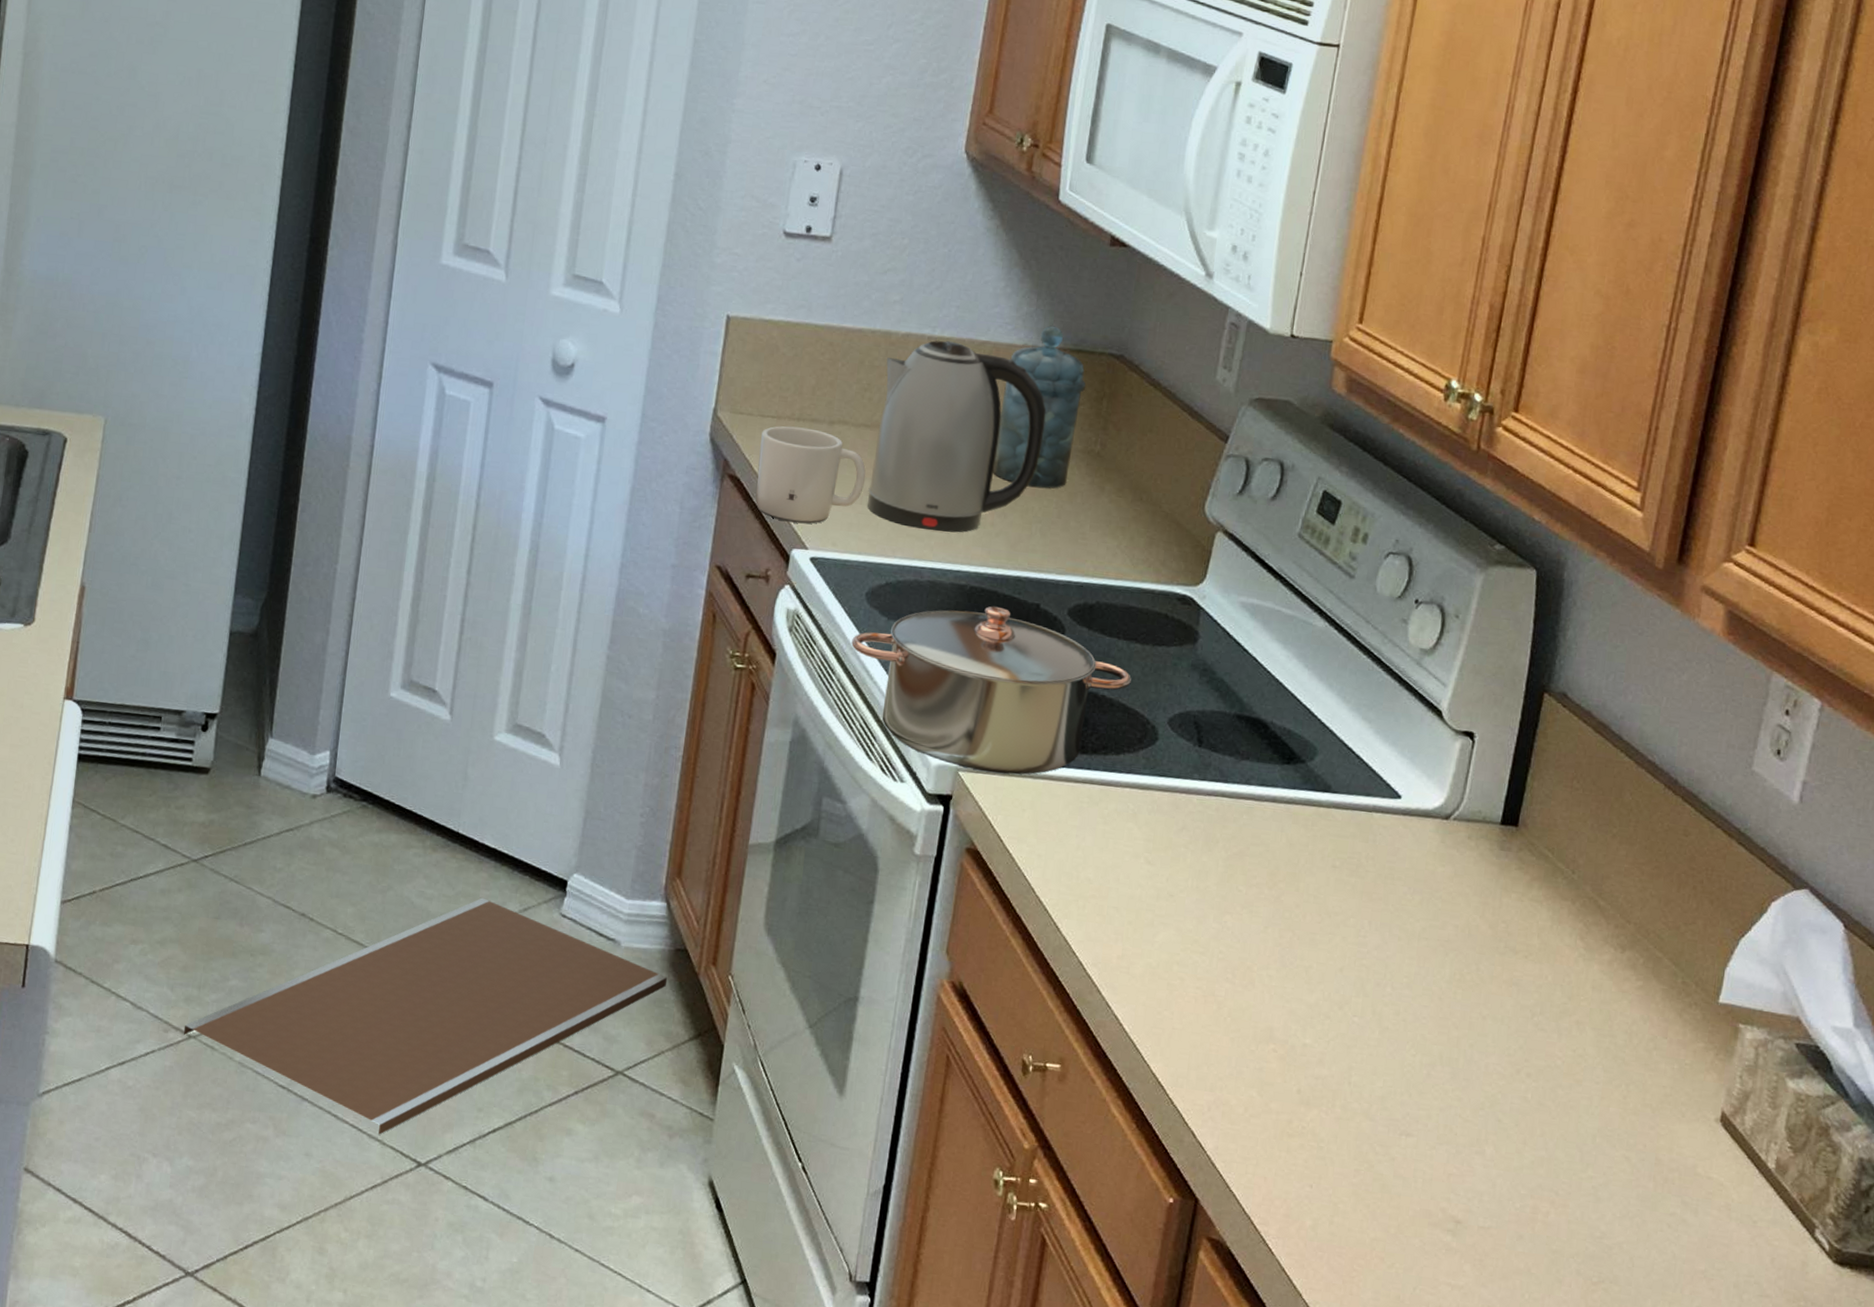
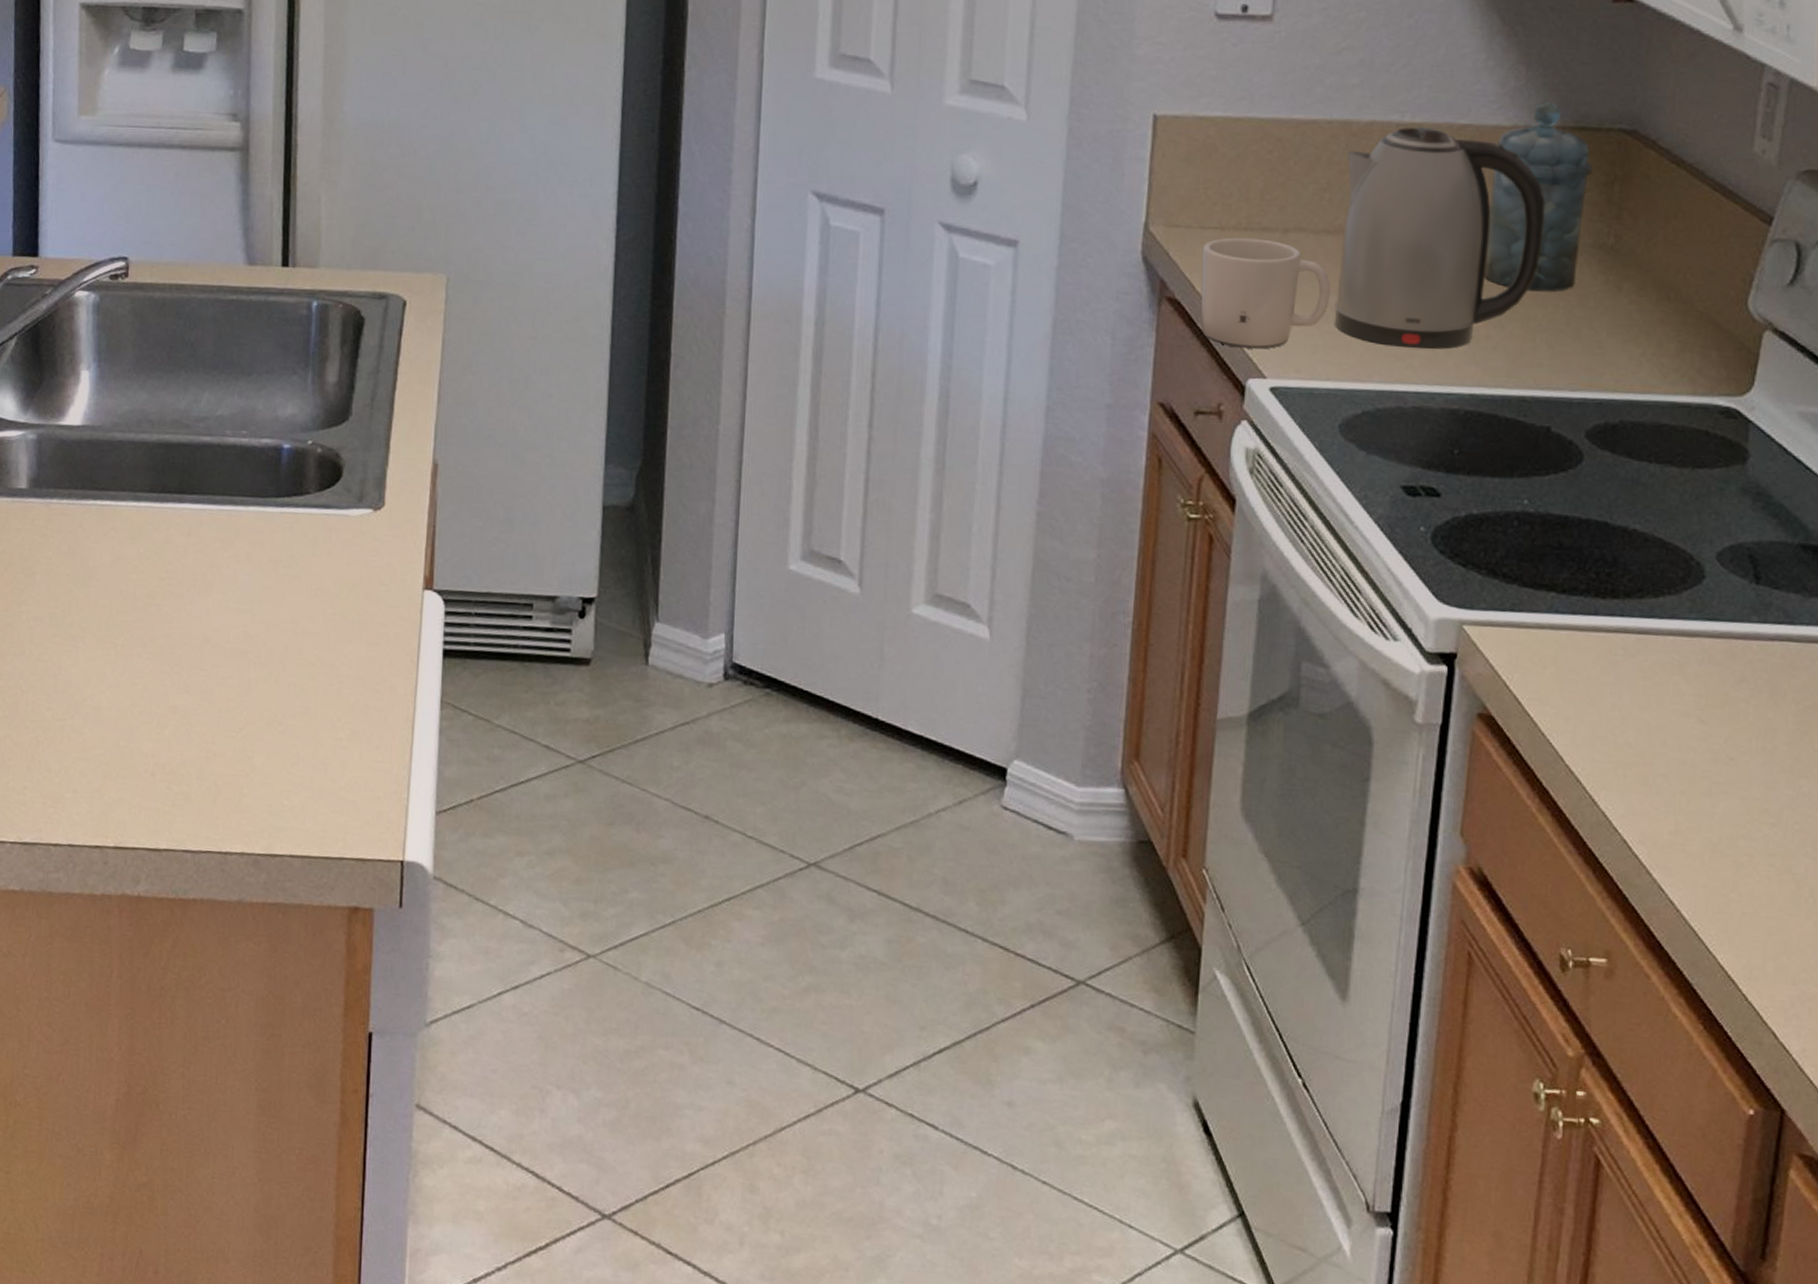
door mat: present [183,897,668,1135] -> none [581,791,1131,1059]
cooking pot: present [851,605,1132,774] -> none [1325,431,1668,626]

